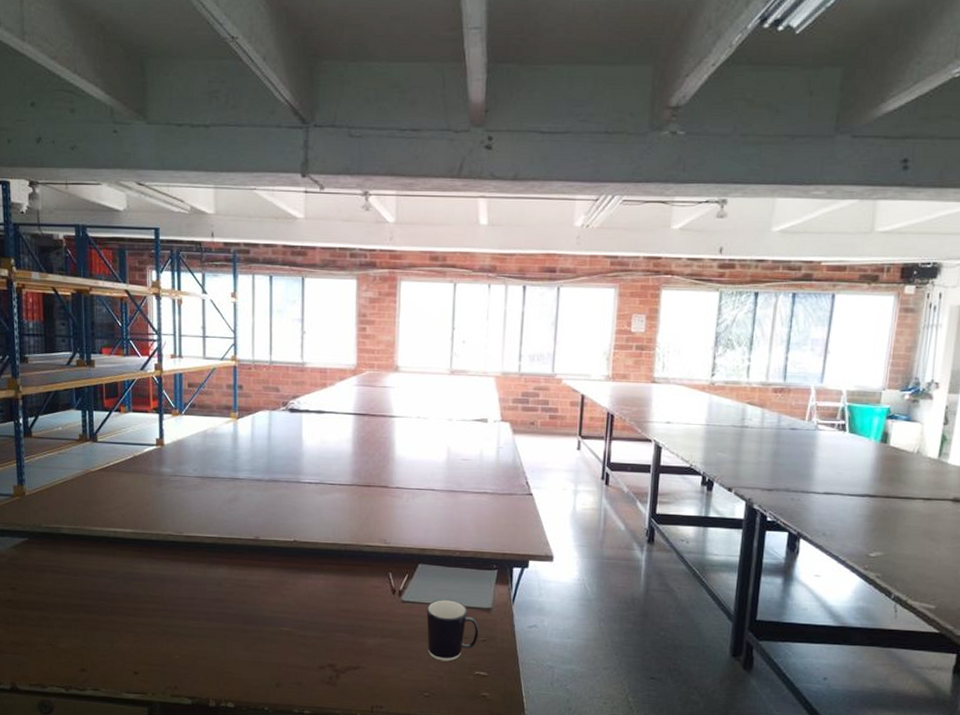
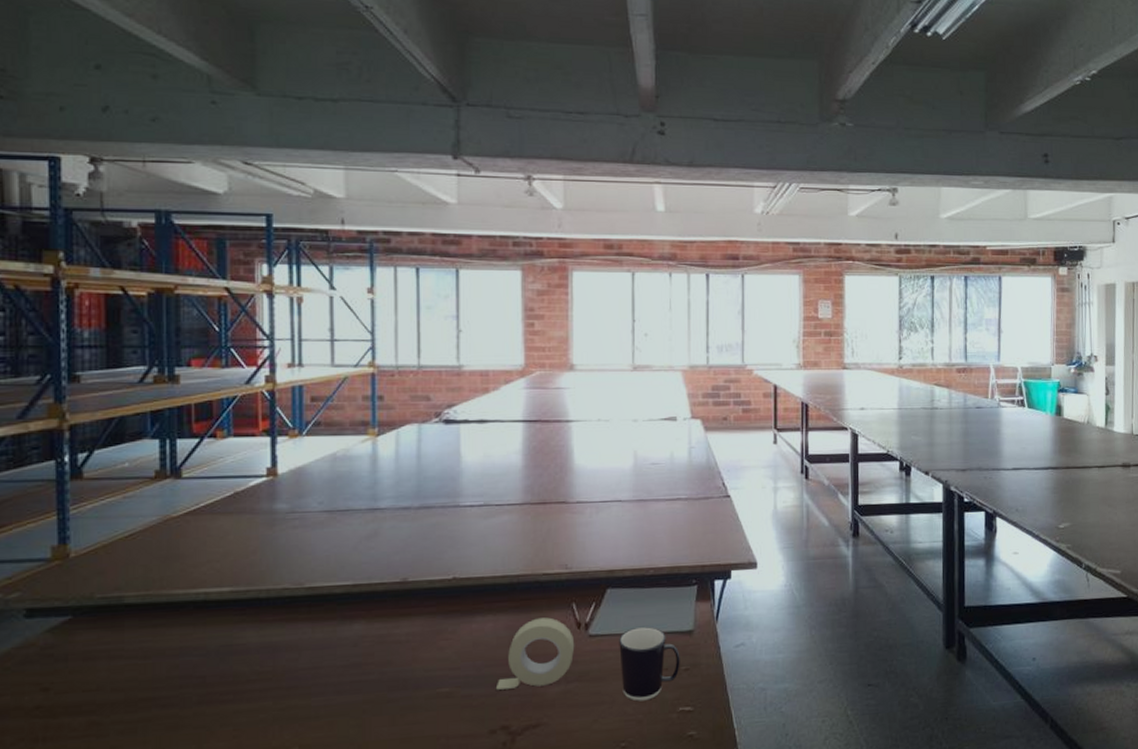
adhesive tape: none [325,581,390,637] -> present [495,617,575,690]

